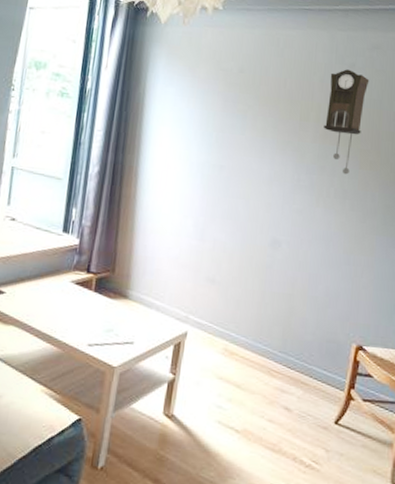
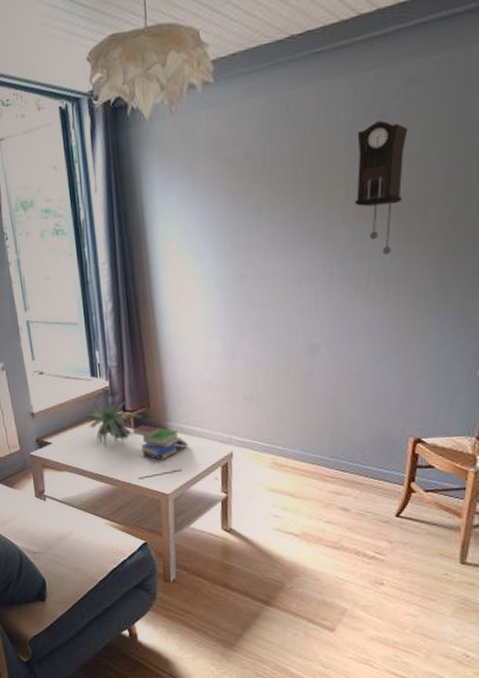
plant: none [47,245,106,307] -> present [85,388,143,447]
book: none [92,289,145,330] -> present [133,424,188,461]

